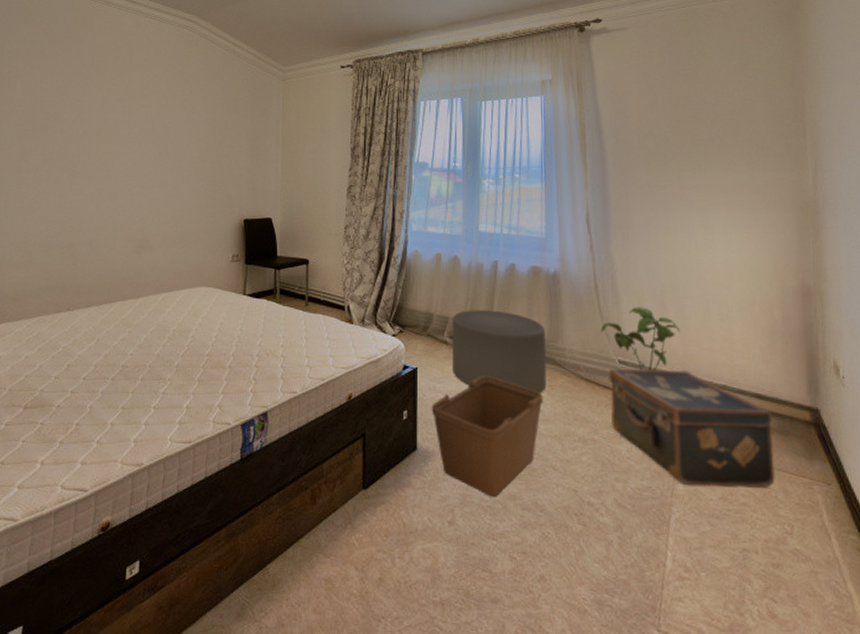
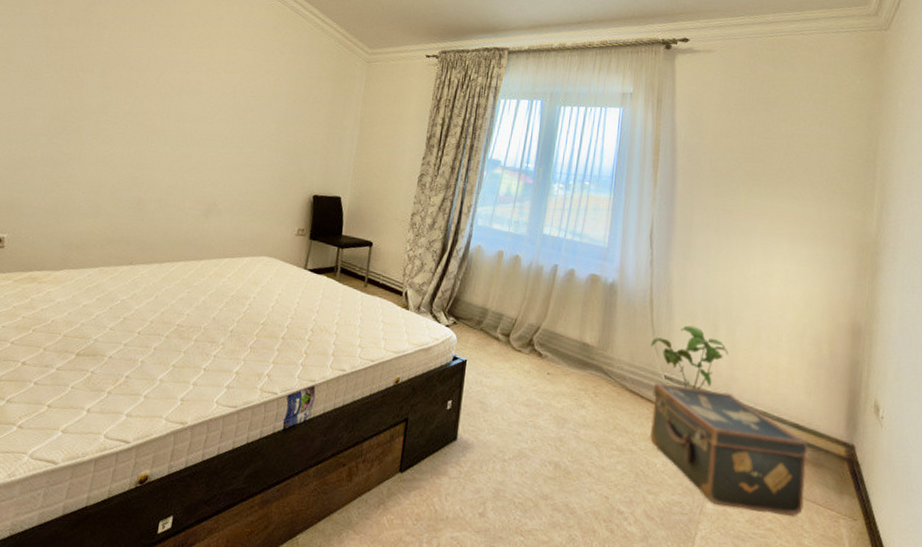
bicycle basket: present [431,375,543,497] -> none [475,375,586,495]
pouf: present [452,310,547,394] -> none [501,309,596,398]

